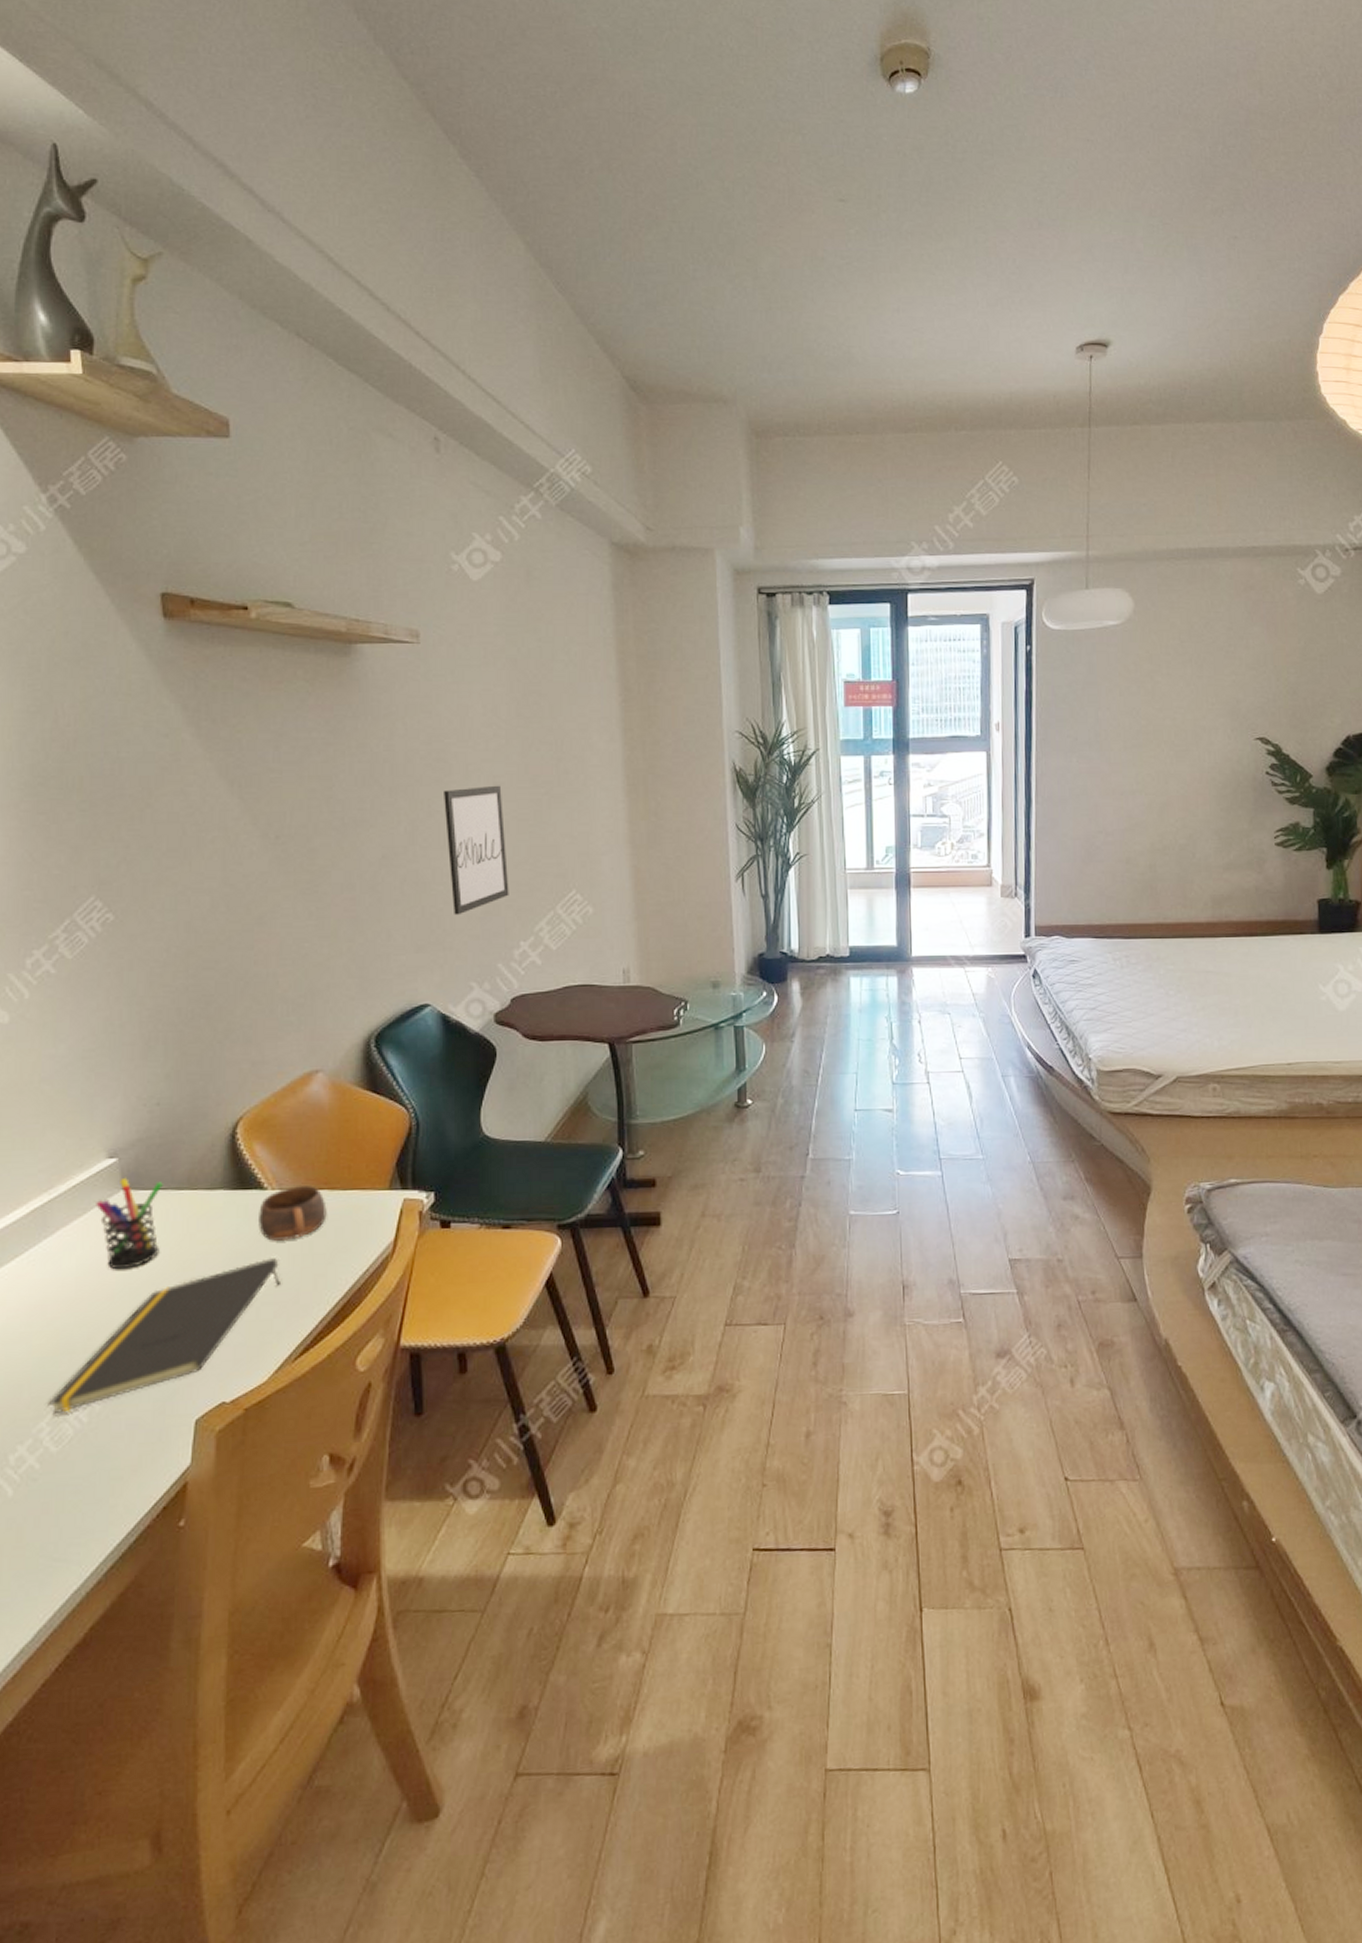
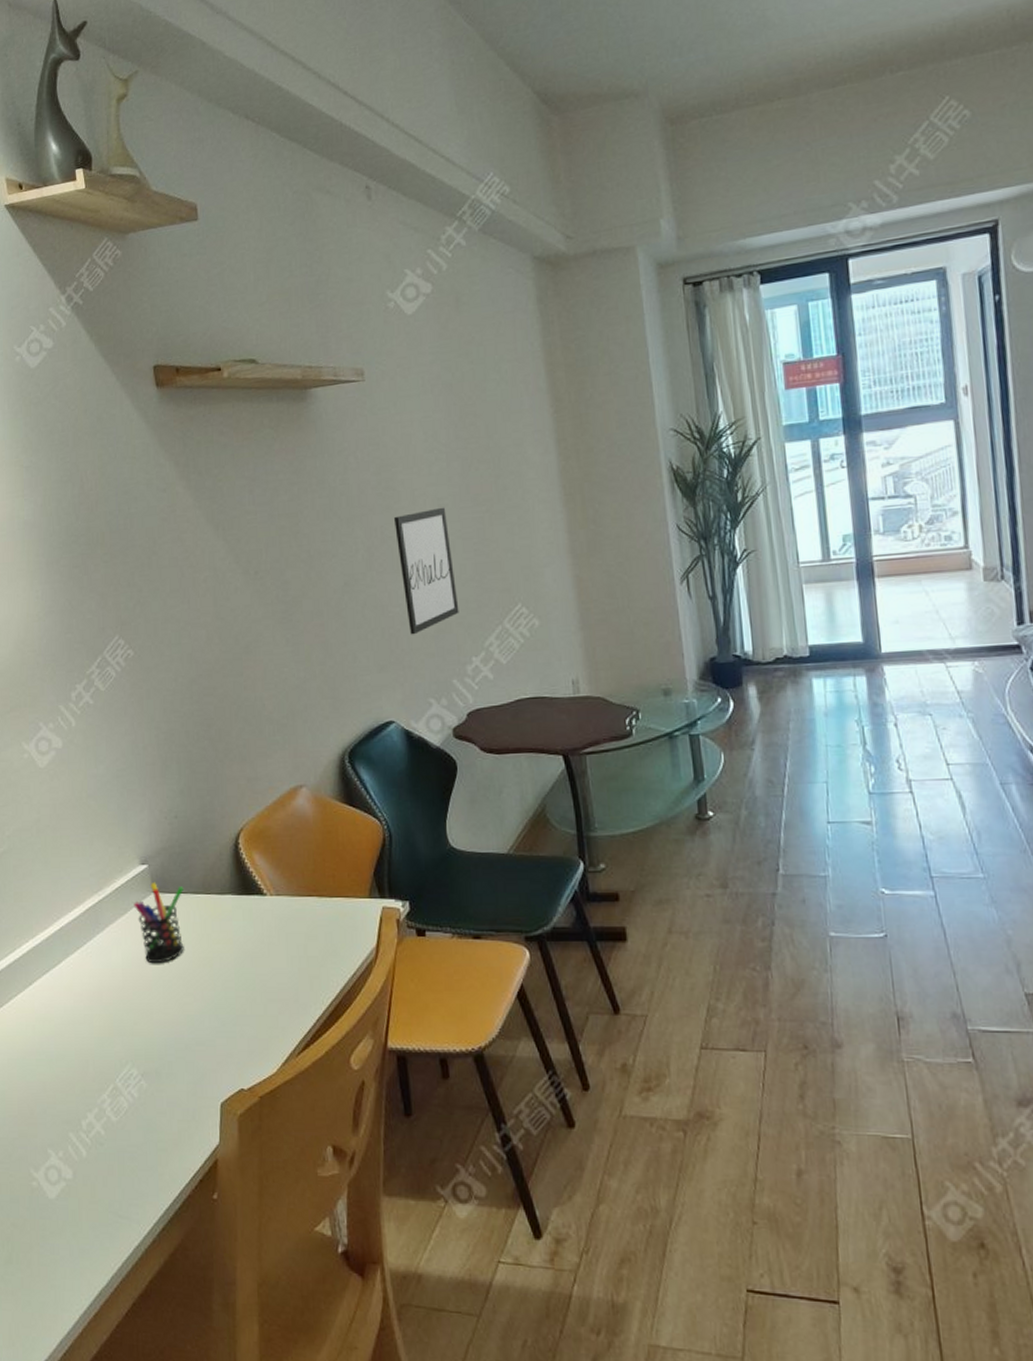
notepad: present [47,1258,280,1415] -> none [107,959,282,1089]
cup: present [259,1186,327,1241] -> none [261,892,317,943]

